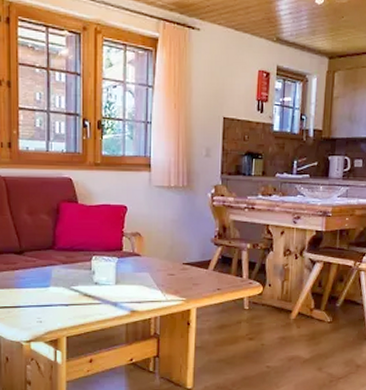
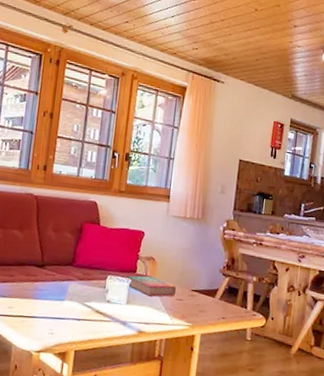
book: none [114,252,167,274] -> present [127,275,177,297]

